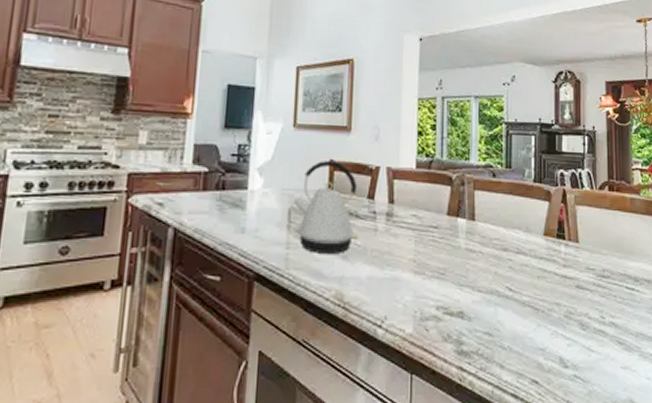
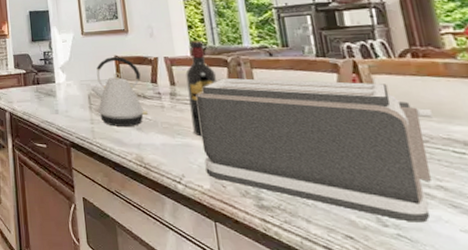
wine bottle: none [405,150,439,269] -> present [185,40,218,137]
toaster: none [411,198,616,362] -> present [196,78,433,223]

